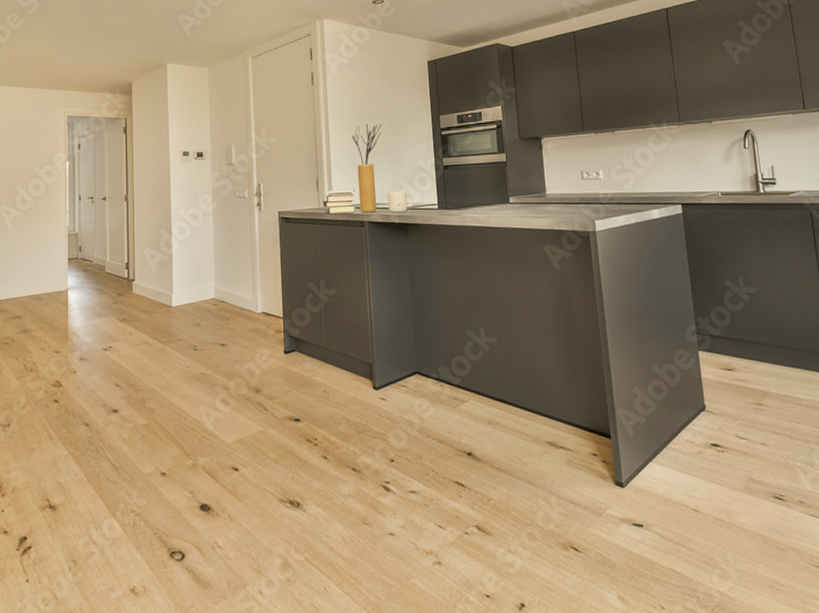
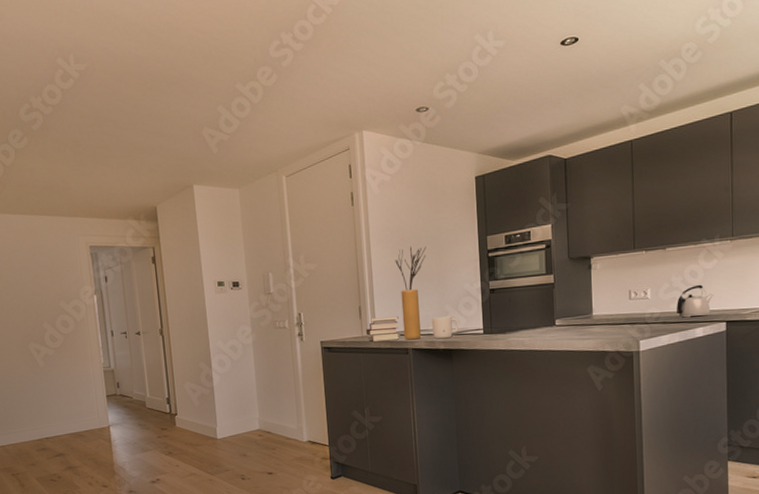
kettle: none [630,166,667,199] -> present [677,284,714,318]

